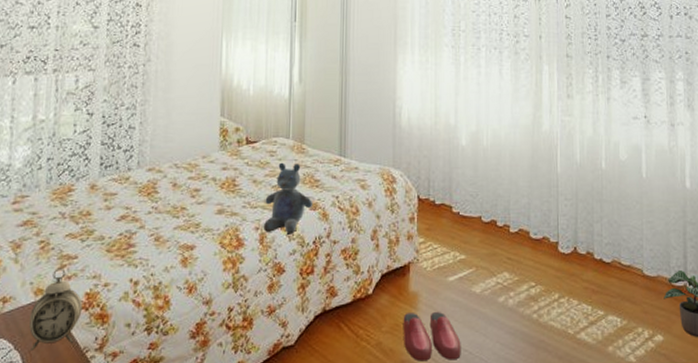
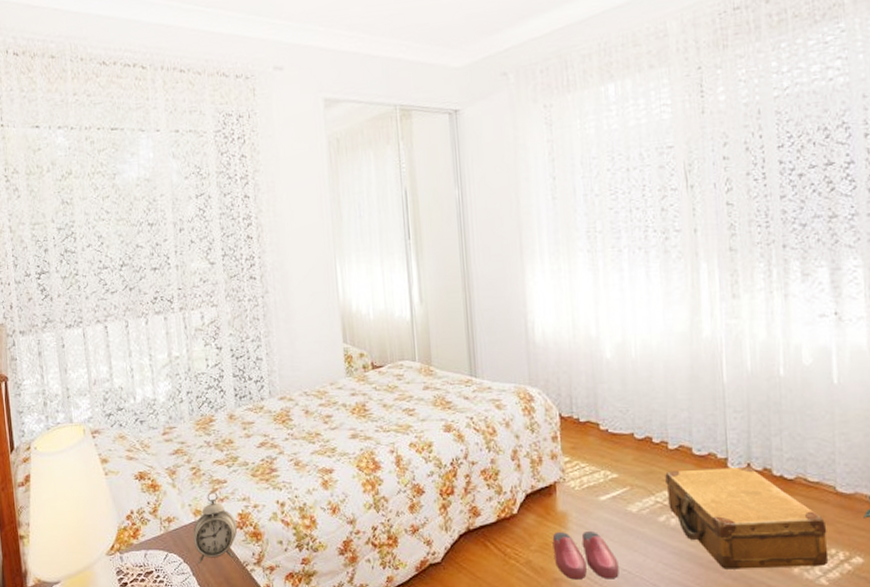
stuffed bear: present [263,162,312,235] -> none [397,385,446,457]
suitcase: none [506,251,637,348] -> present [665,467,829,569]

